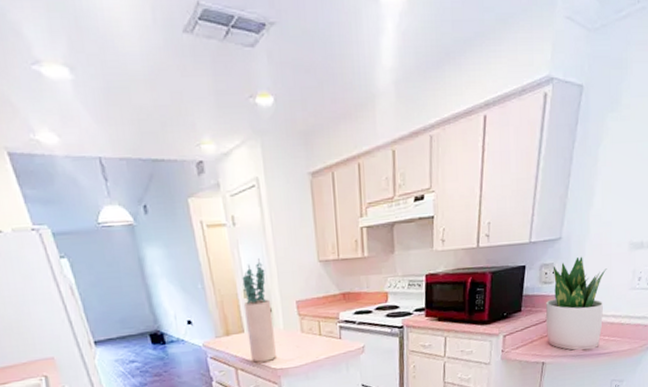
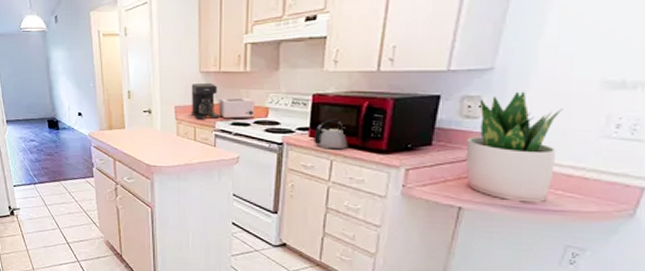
vase: present [242,258,277,363] -> none [126,65,153,158]
coffee maker: none [311,271,342,313] -> present [191,82,219,120]
toaster: none [340,284,376,309] -> present [219,97,255,119]
kettle: none [429,296,458,327] -> present [314,118,348,150]

